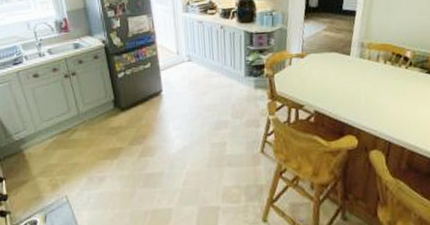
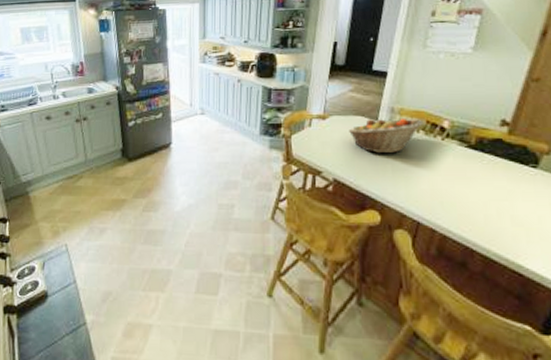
fruit basket: none [325,51,389,85] -> present [349,117,422,154]

